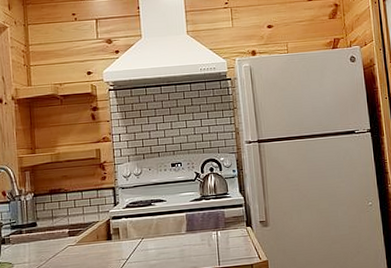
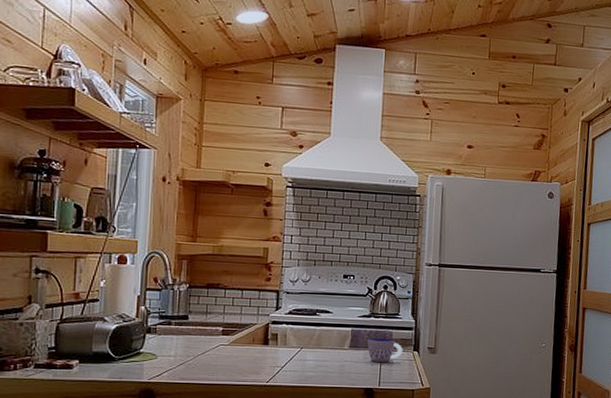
cup: none [202,217,237,242] -> present [367,338,403,362]

